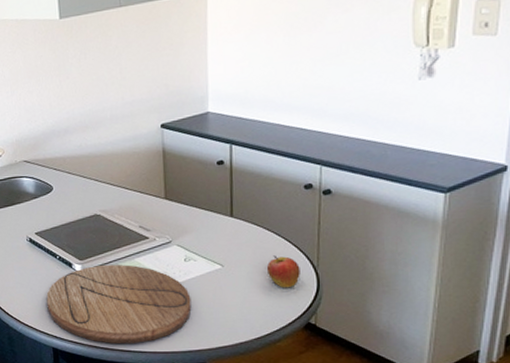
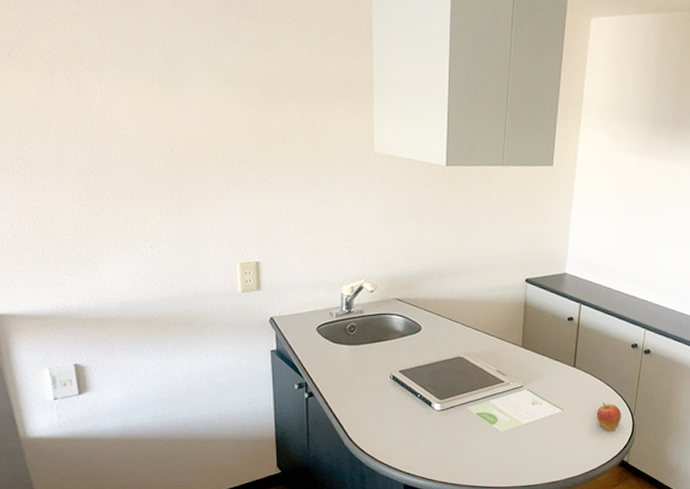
cutting board: present [46,264,192,343] -> none [403,405,534,480]

